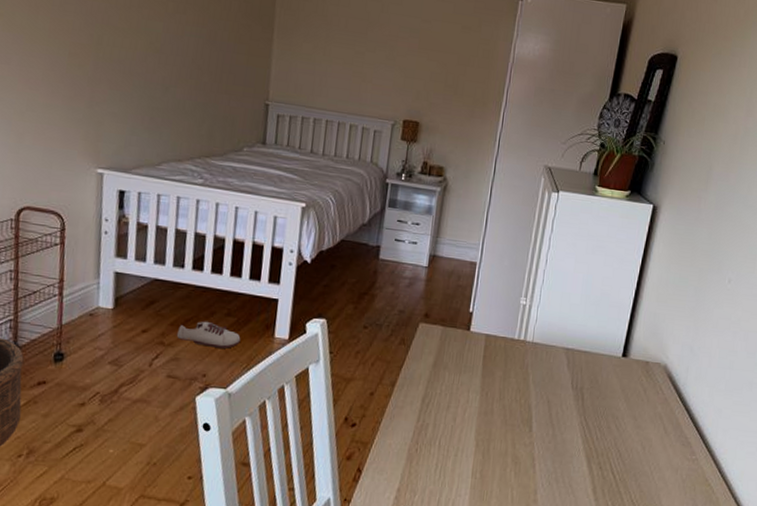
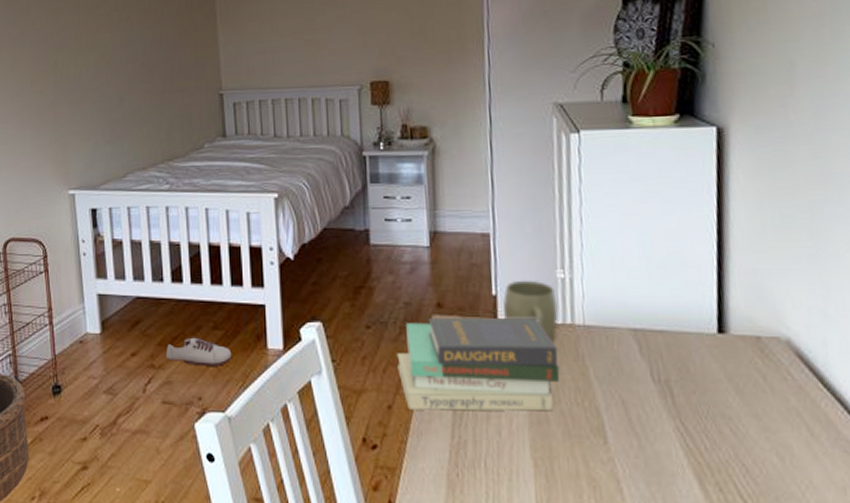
books: none [383,325,510,405] -> present [397,318,560,412]
mug: none [475,302,518,353] -> present [503,280,558,342]

